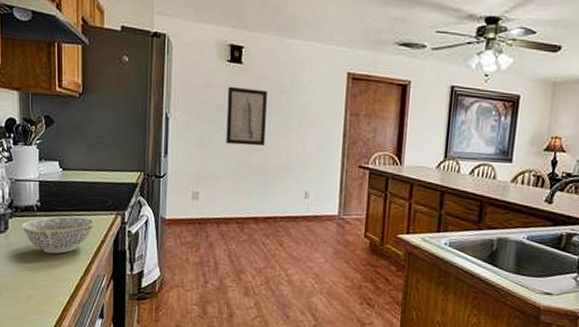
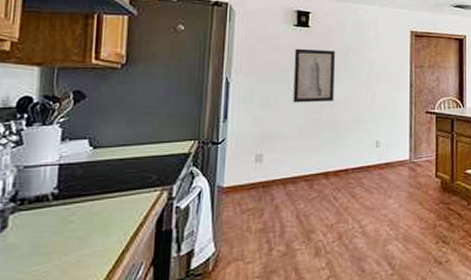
bowl: present [21,216,95,254] -> none [27,199,134,250]

